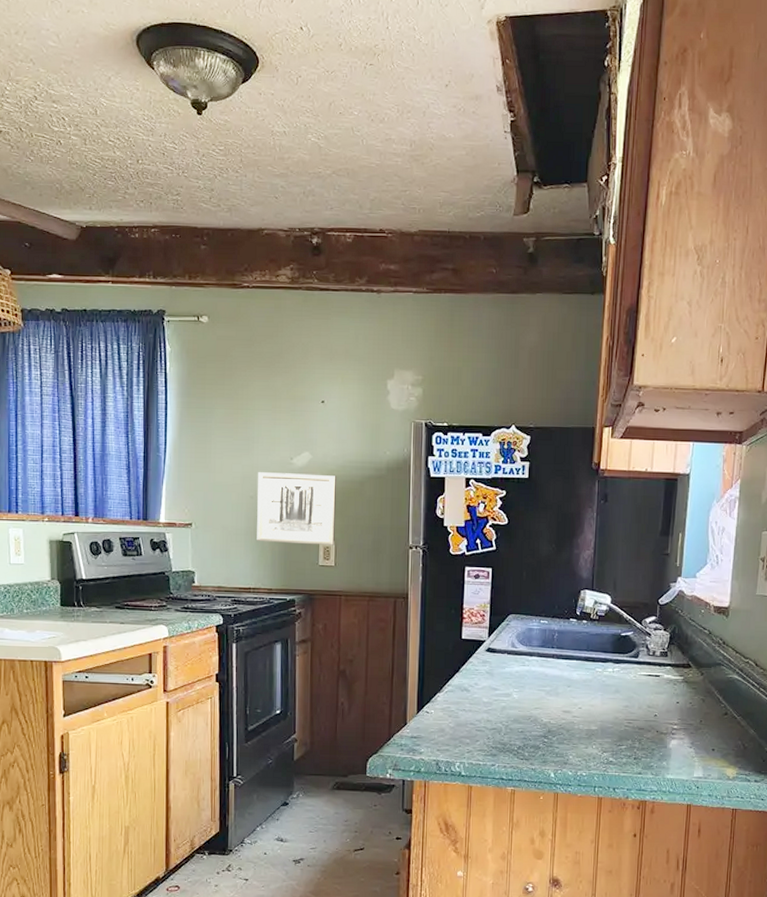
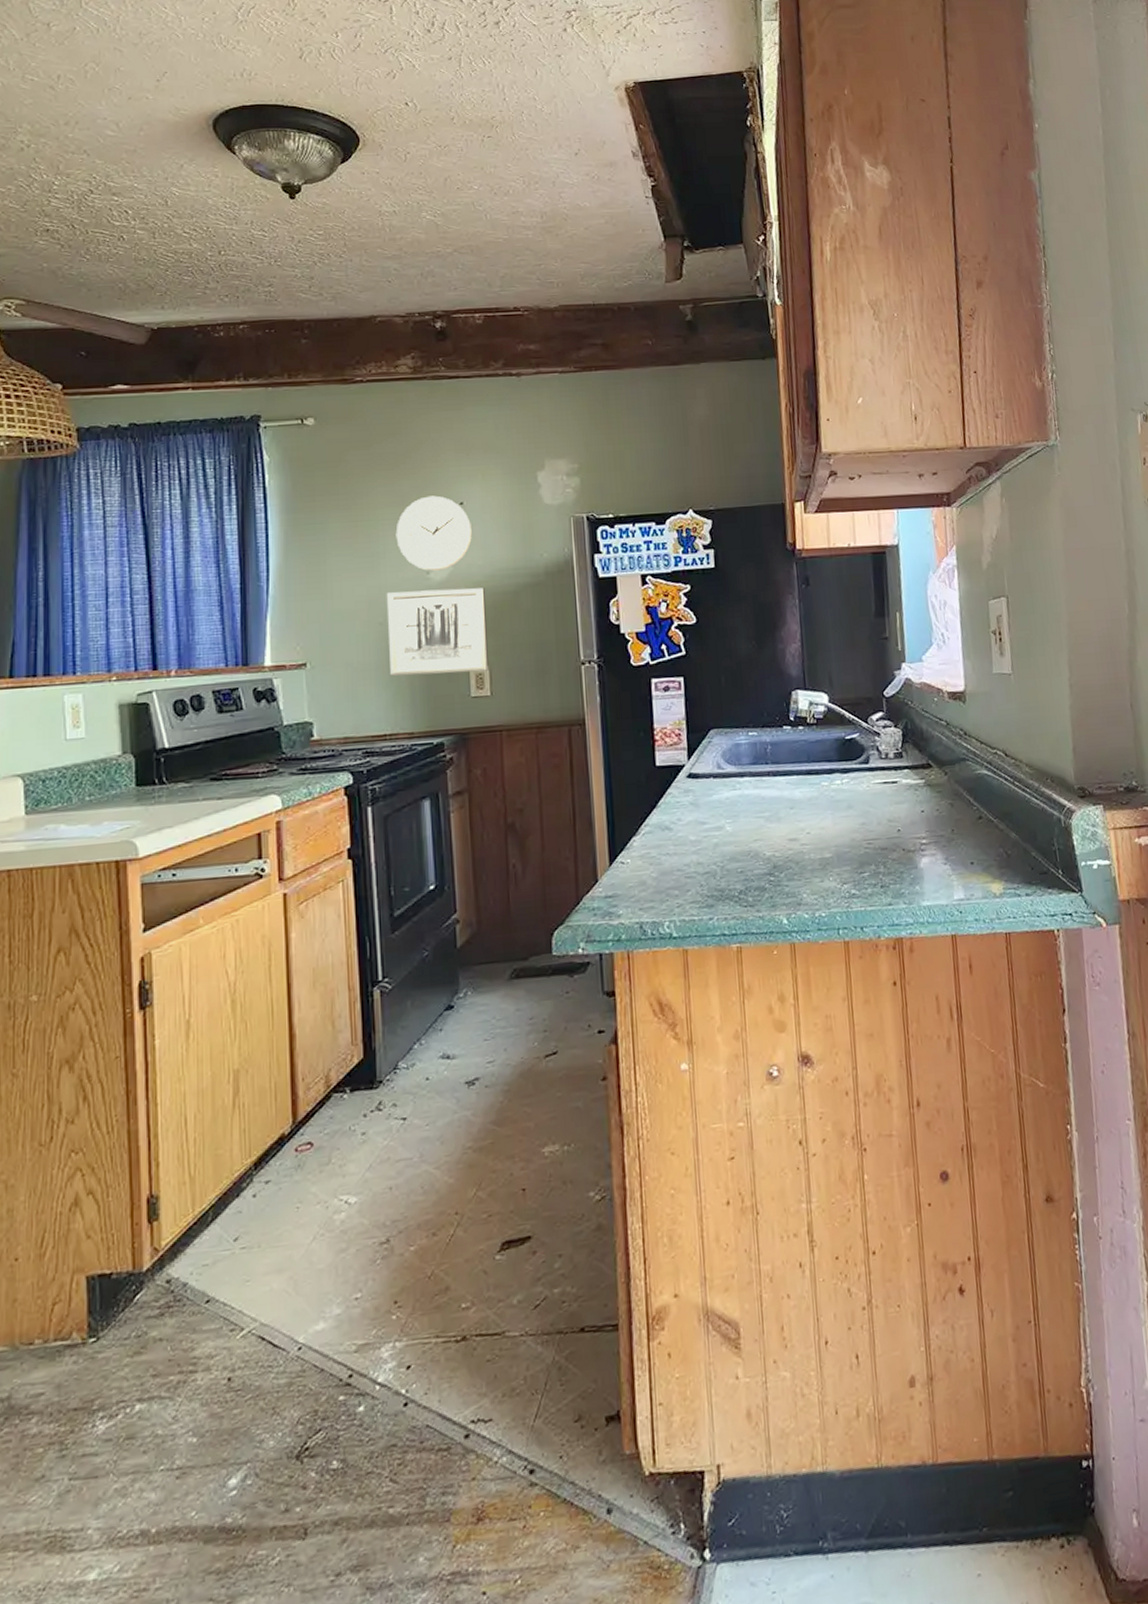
wall clock: none [268,393,329,458] -> present [395,495,472,572]

